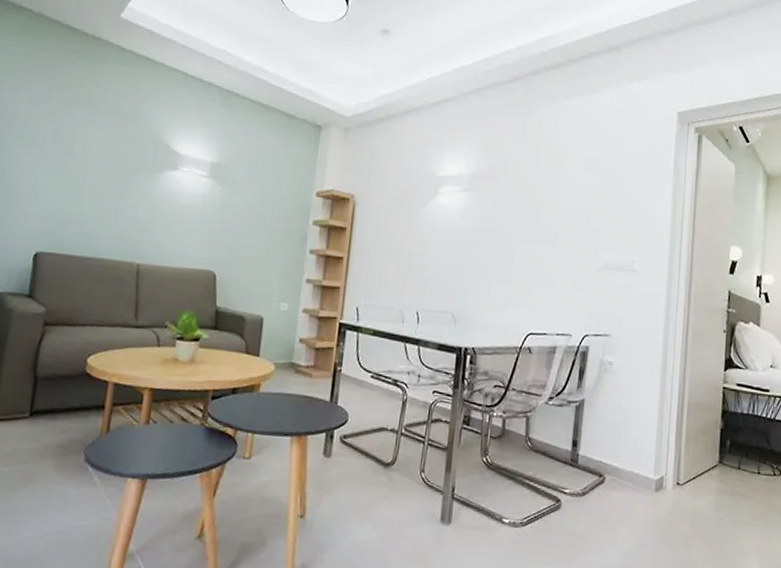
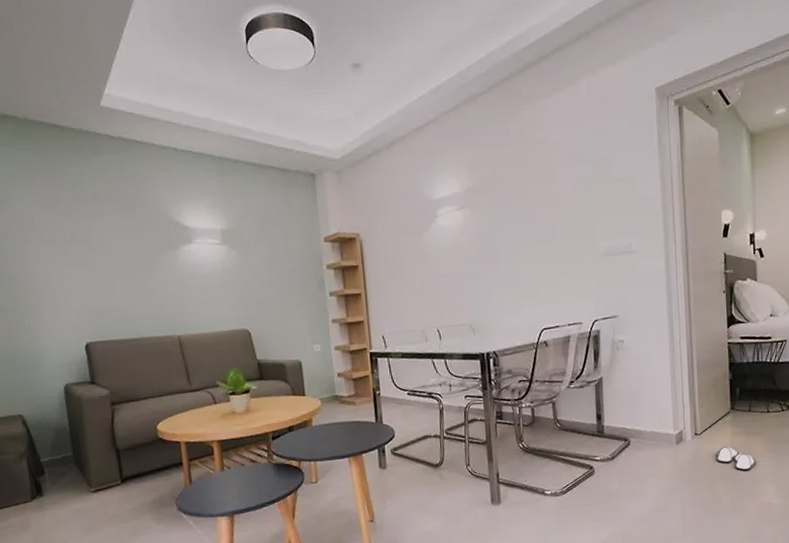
slippers: none [697,504,741,538] -> present [716,446,756,471]

